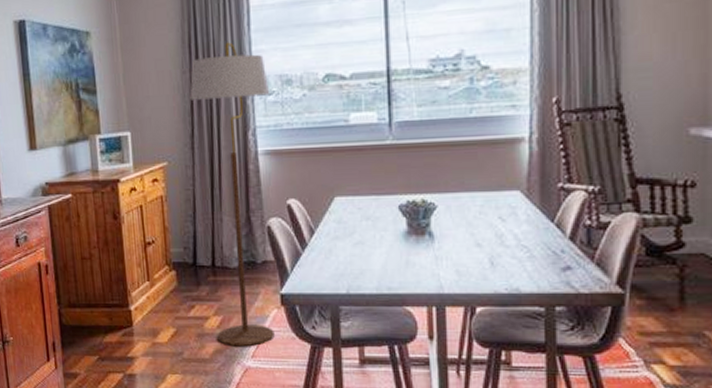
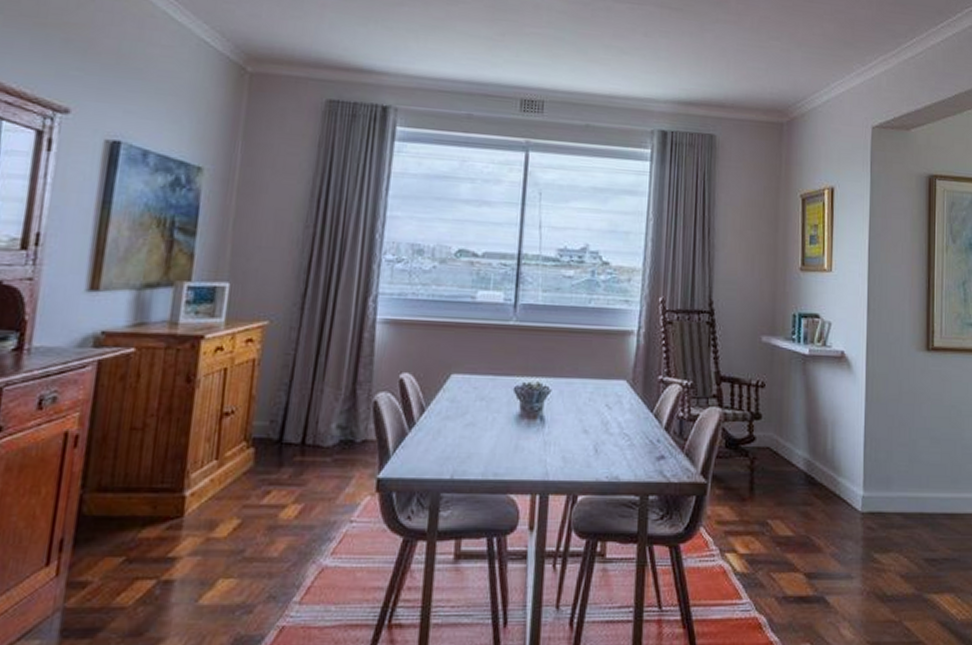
floor lamp: present [190,42,275,347] -> none [292,203,399,542]

